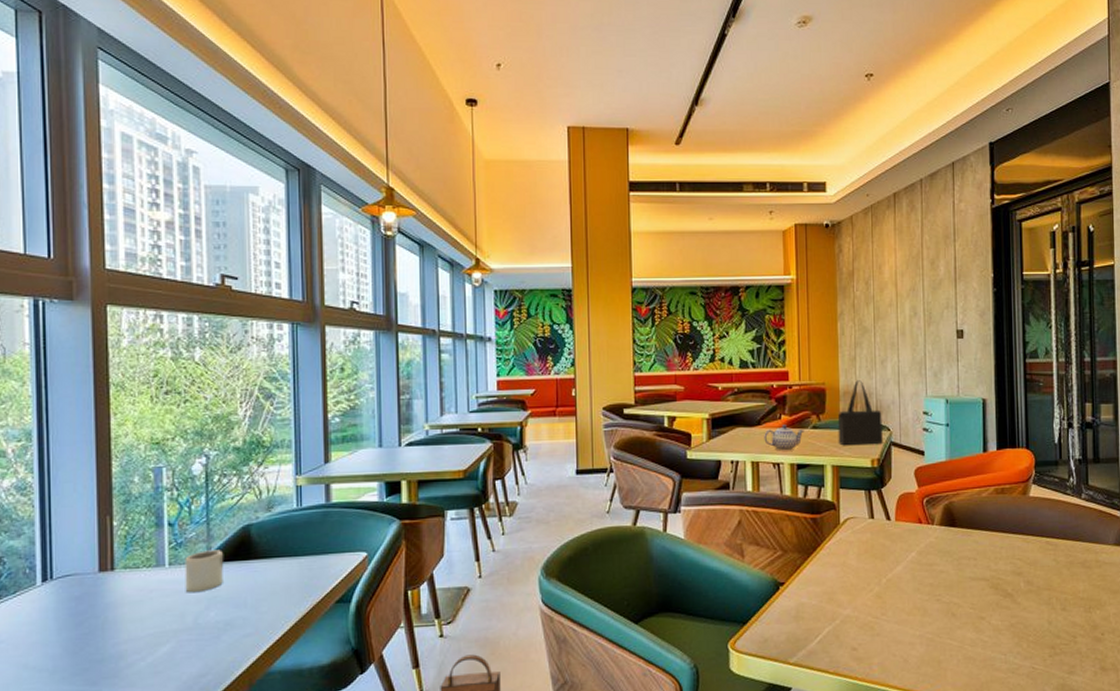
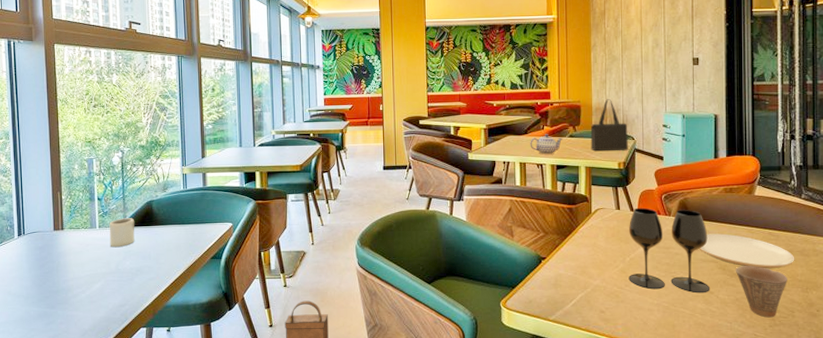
wine glass: none [885,515,980,620] -> present [629,207,709,293]
plate: none [967,544,1076,586] -> present [699,233,795,269]
cup: none [1009,582,1068,646] -> present [735,266,787,318]

